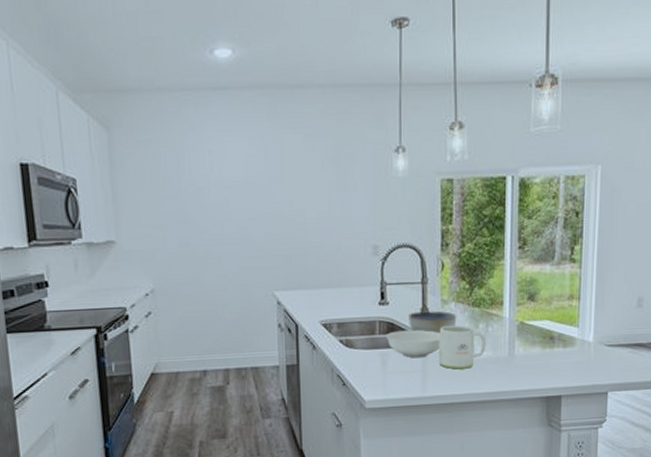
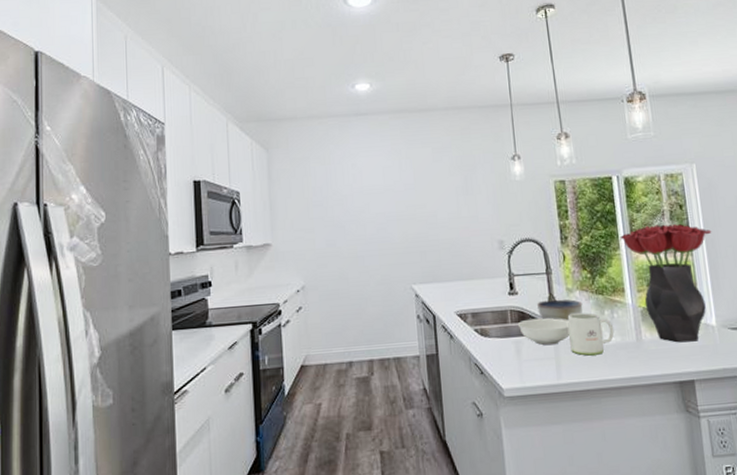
bouquet: none [506,233,606,359] -> present [620,224,712,343]

